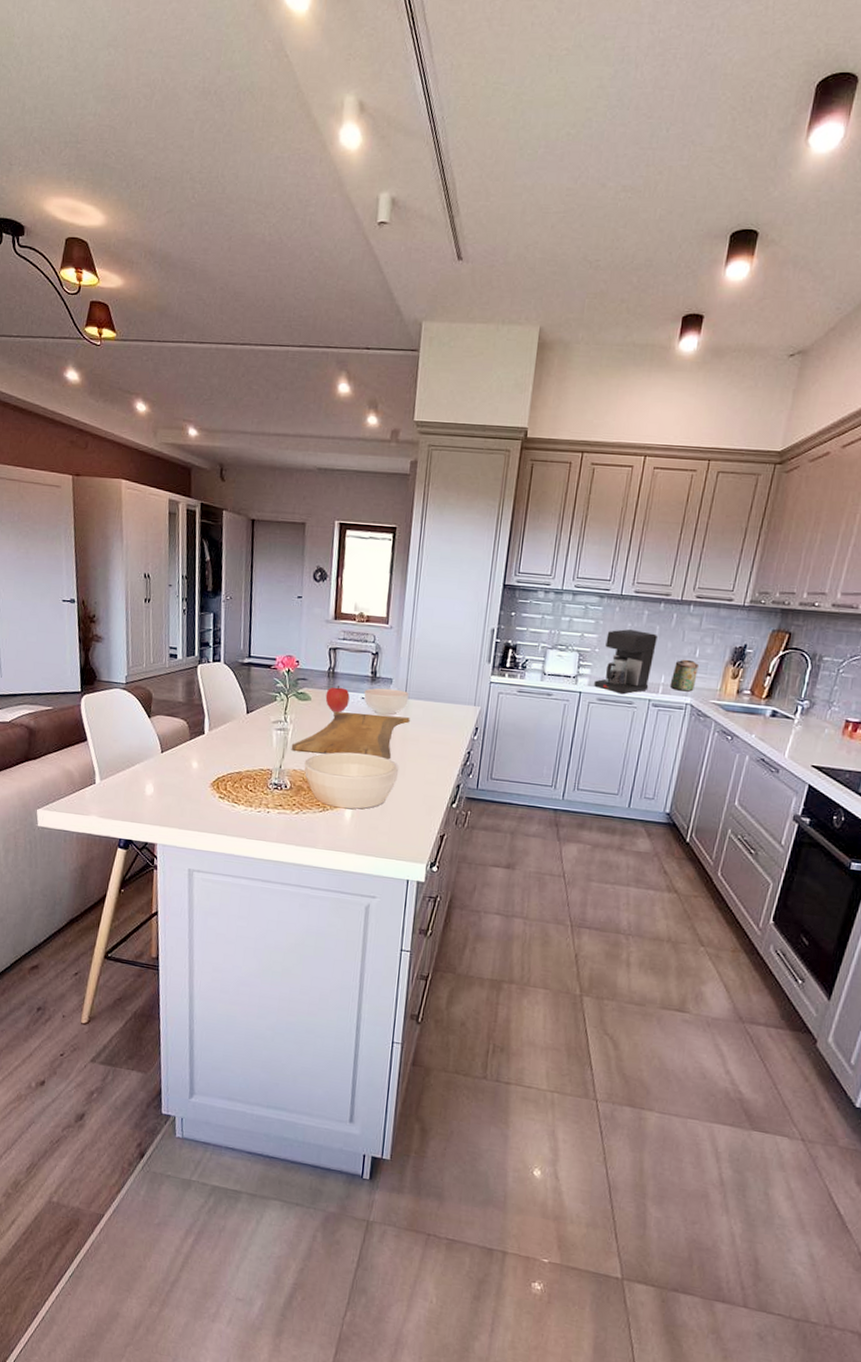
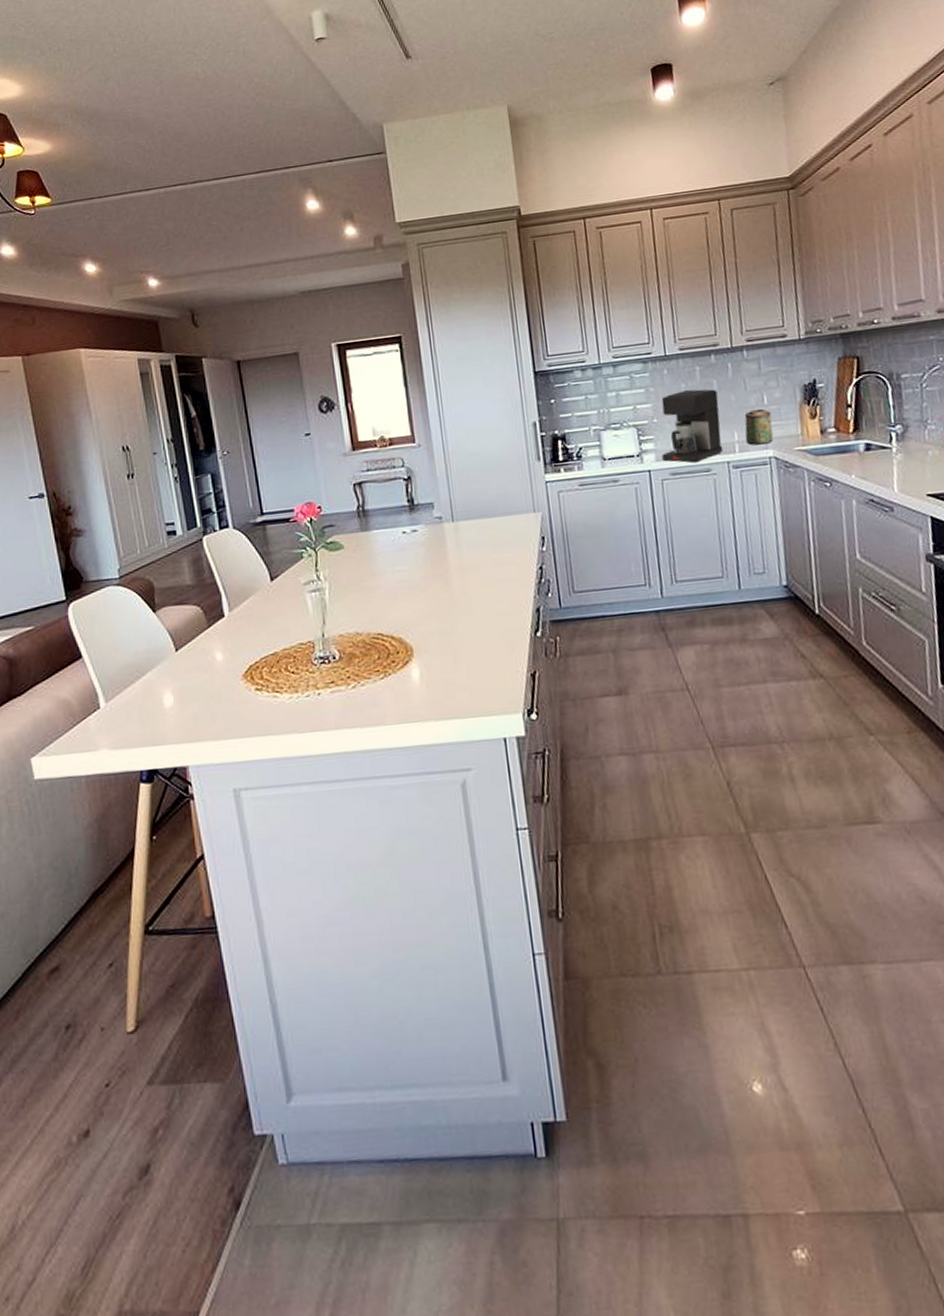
cutting board: present [291,711,410,760] -> none [331,543,464,612]
bowl: present [304,752,400,809] -> none [350,595,465,670]
fruit: present [325,685,350,713] -> none [359,523,389,557]
bowl: present [364,688,409,716] -> none [404,513,457,547]

